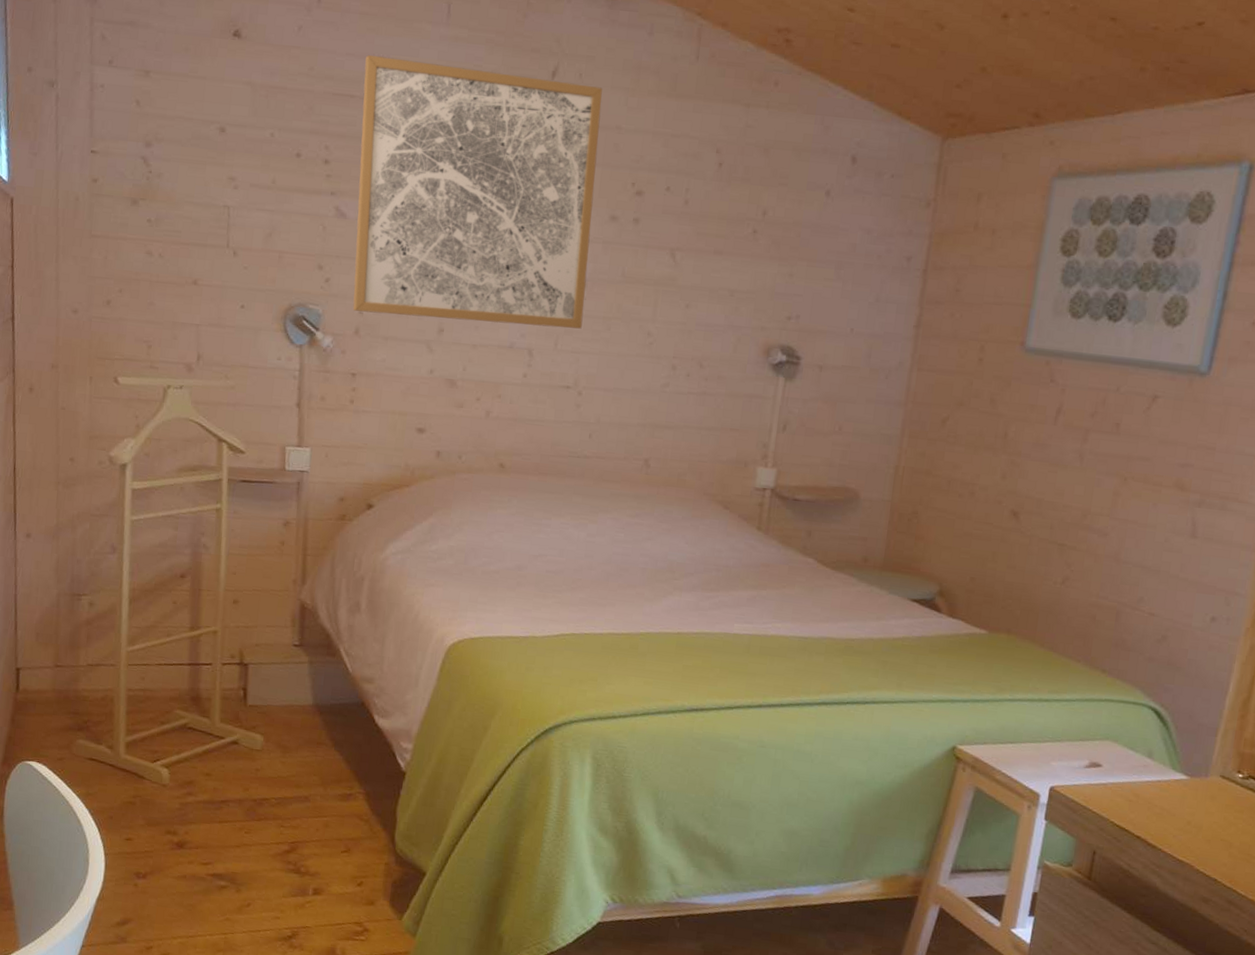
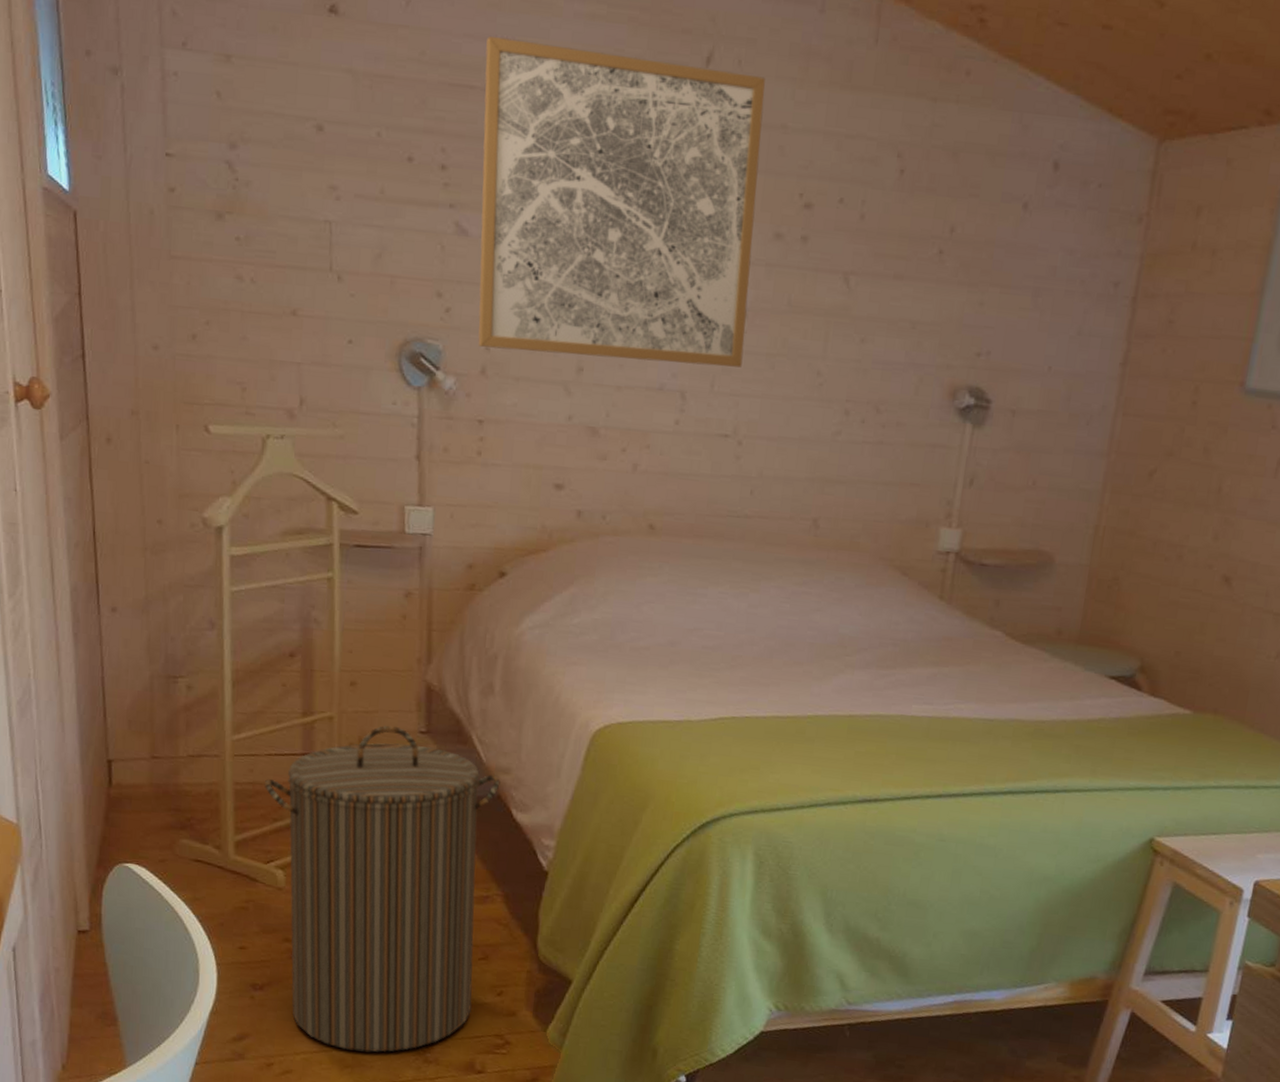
laundry hamper: none [153,638,364,938] -> present [264,725,500,1053]

